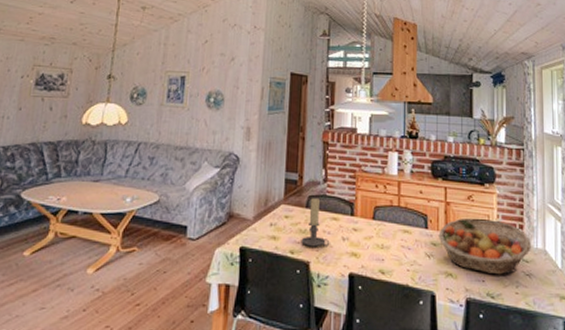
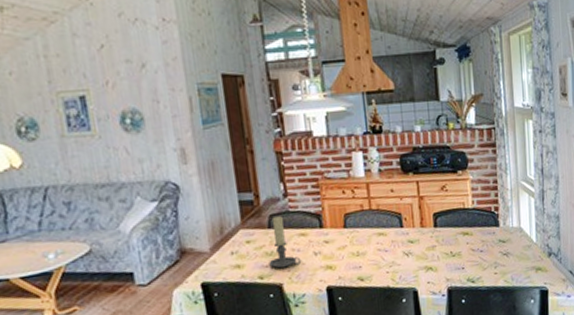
fruit basket: present [438,219,531,275] -> none [414,208,507,261]

